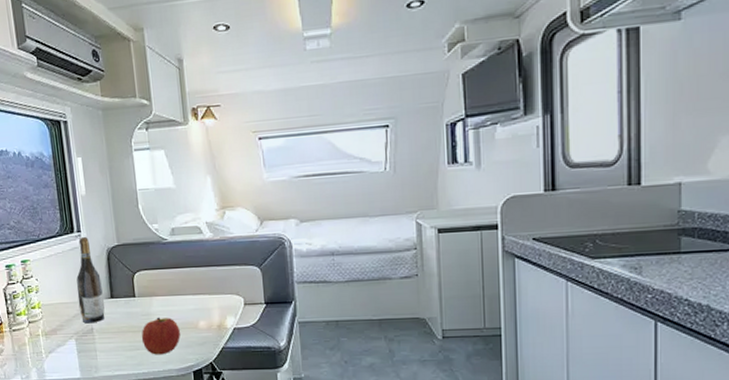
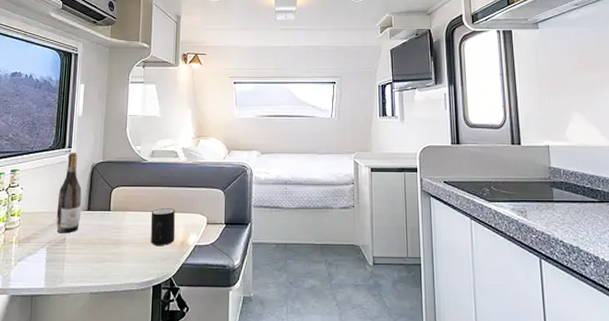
apple: present [141,317,180,355] -> none [109,231,146,268]
mug: none [180,290,211,330] -> present [150,208,176,245]

